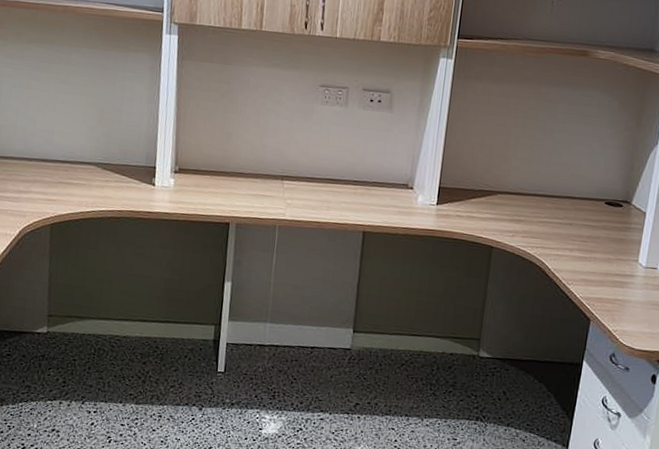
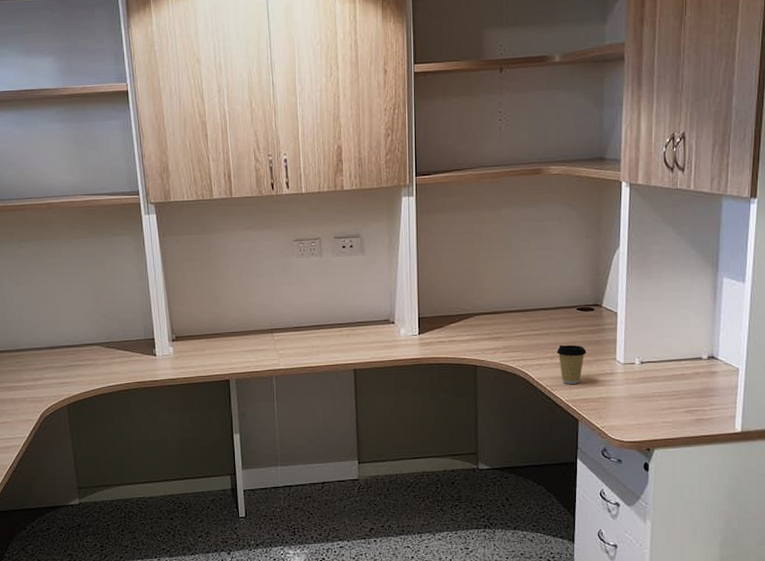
coffee cup: none [577,237,609,281] -> present [556,344,587,384]

